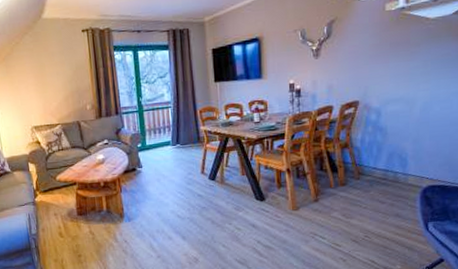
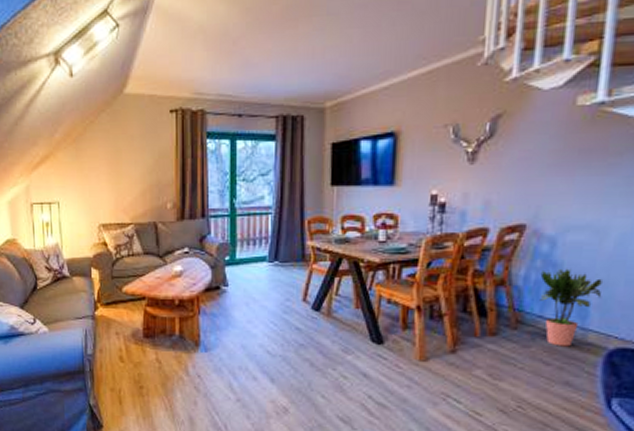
potted plant: none [372,130,415,189] -> present [539,268,604,347]

